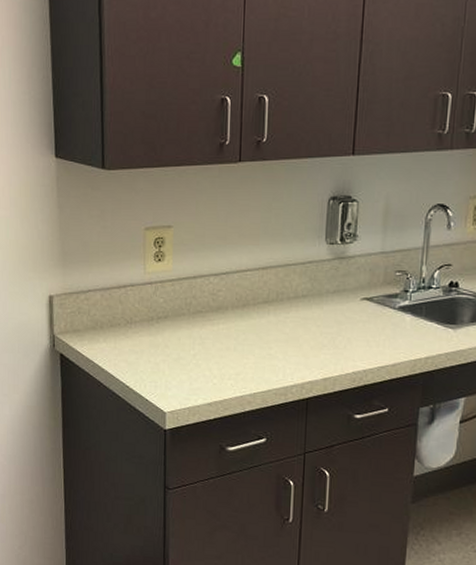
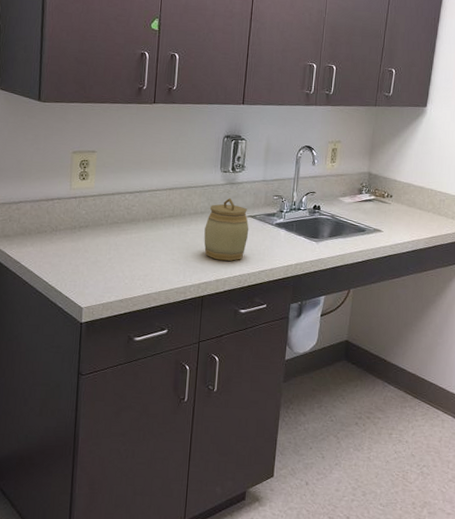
jar: none [307,276,364,355] -> present [204,197,249,261]

